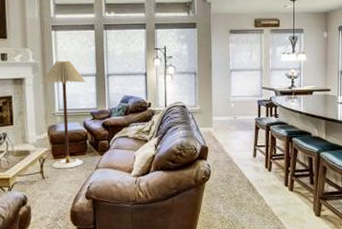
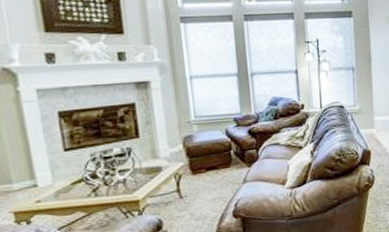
floor lamp: present [41,60,86,169] -> none [171,58,228,186]

